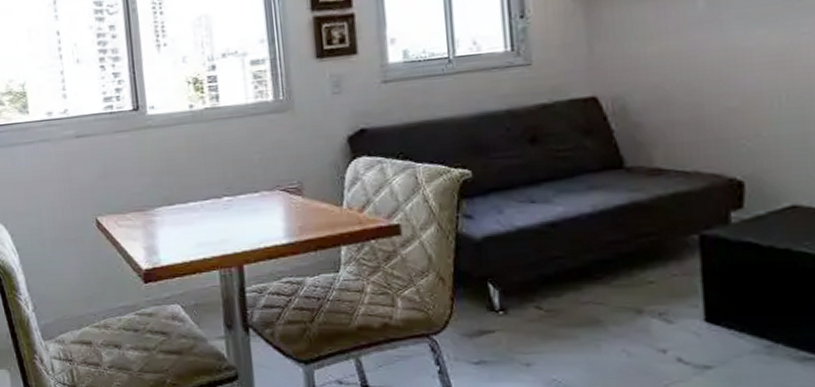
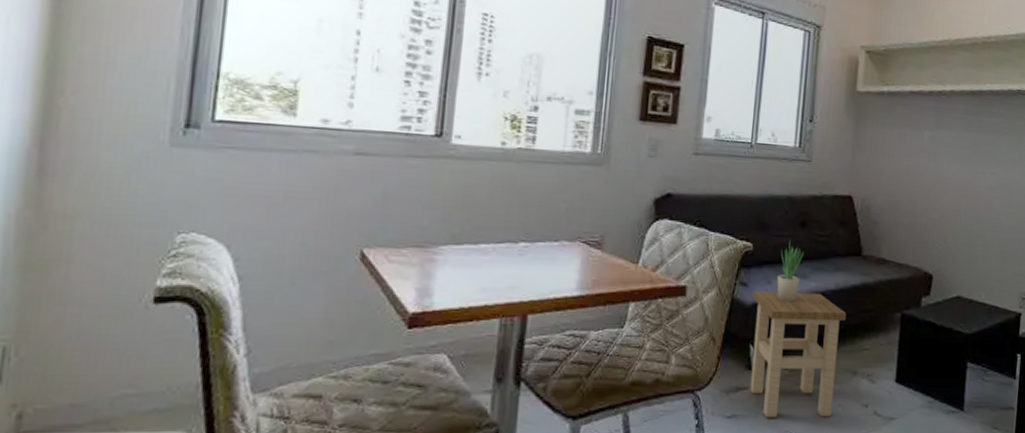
stool: none [481,218,615,365] -> present [749,291,847,418]
potted plant: none [509,161,542,233] -> present [777,240,805,303]

